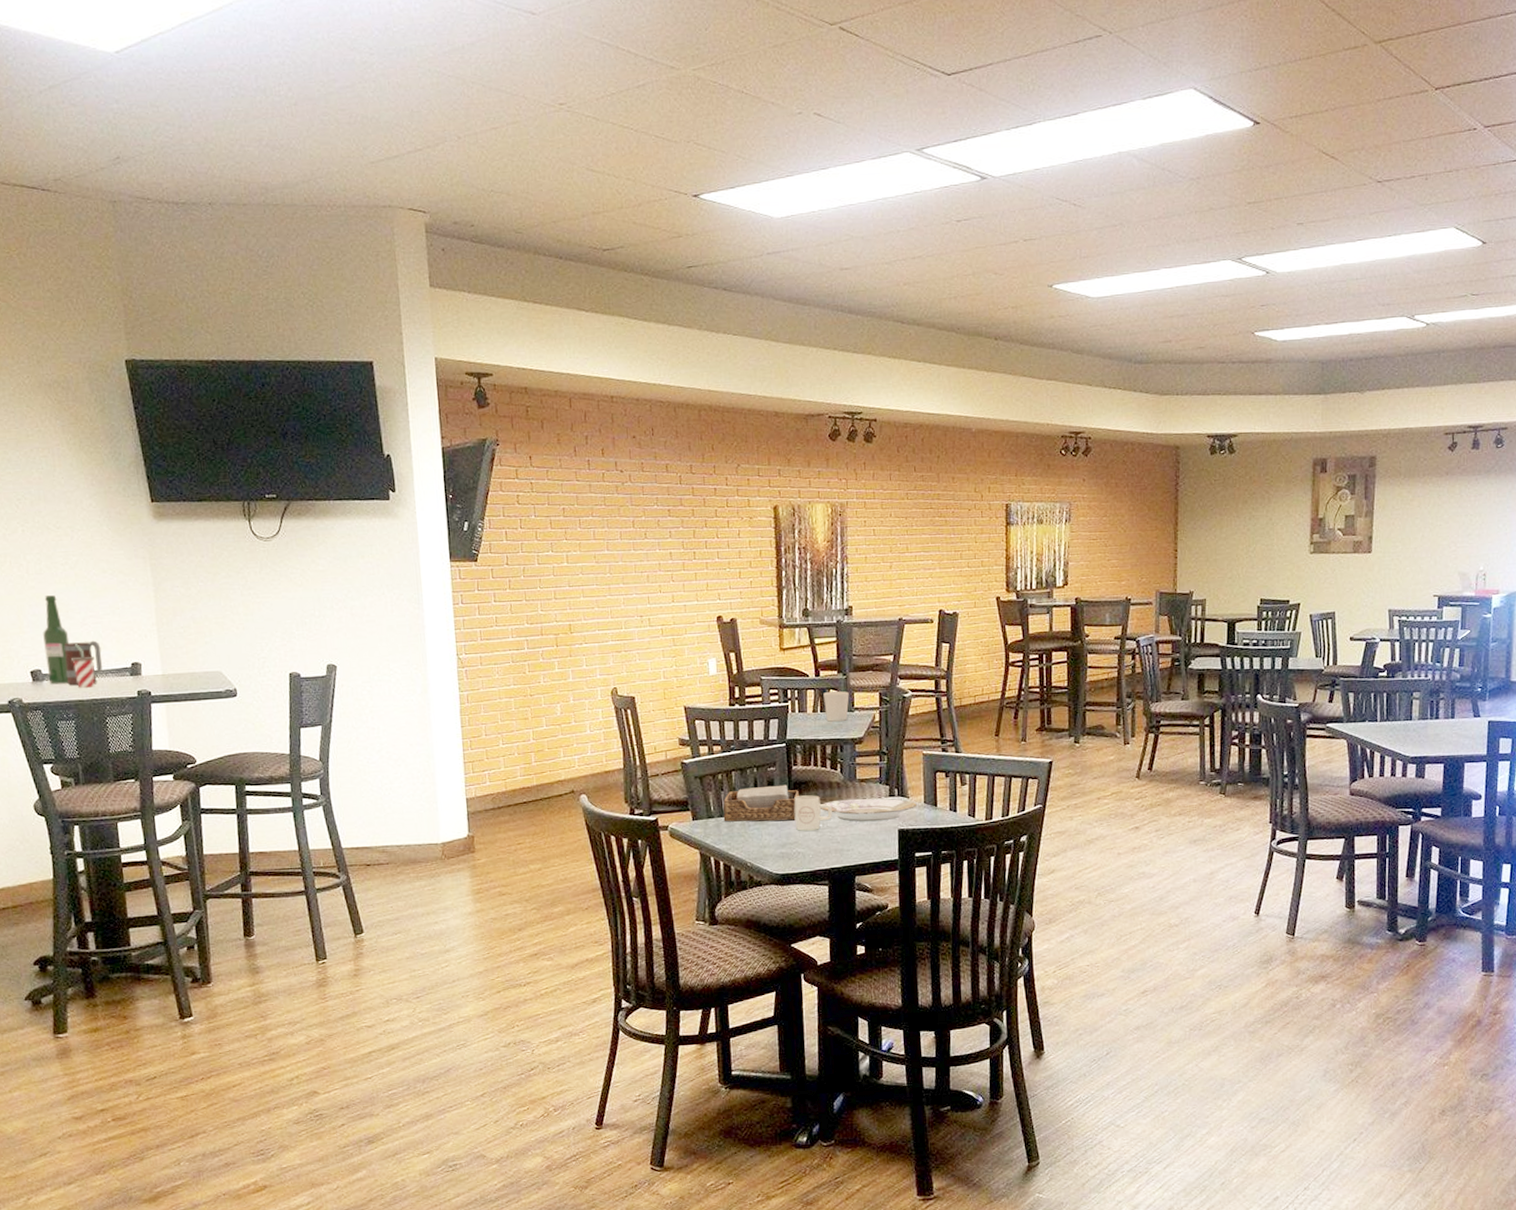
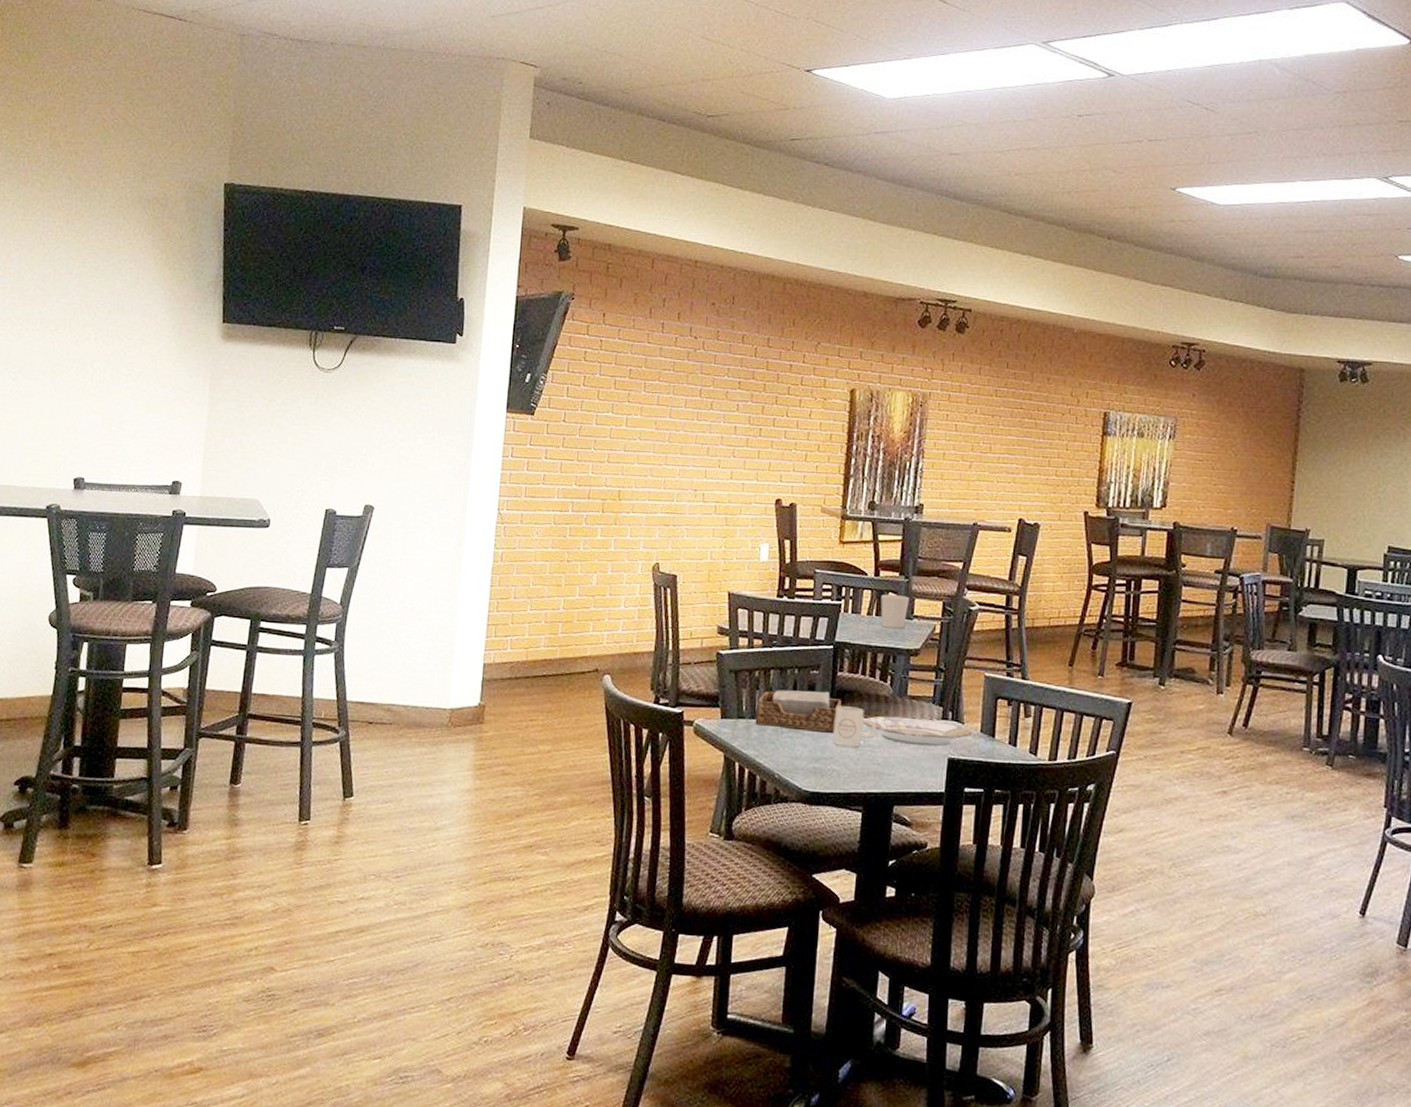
beer bottle: present [43,595,70,685] -> none [89,405,118,495]
beer mug: present [64,640,103,686] -> none [107,454,146,499]
beverage cup: present [70,644,95,689] -> none [114,456,138,503]

